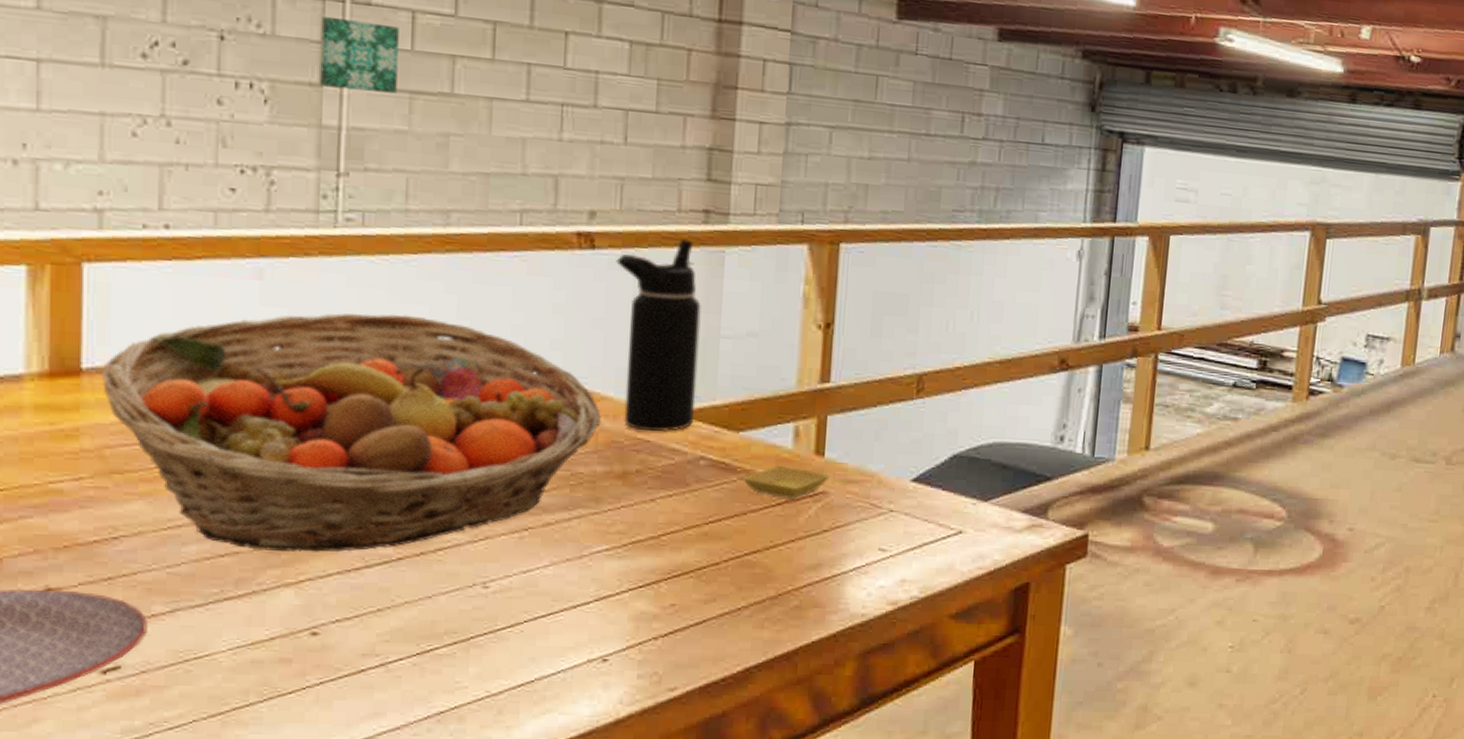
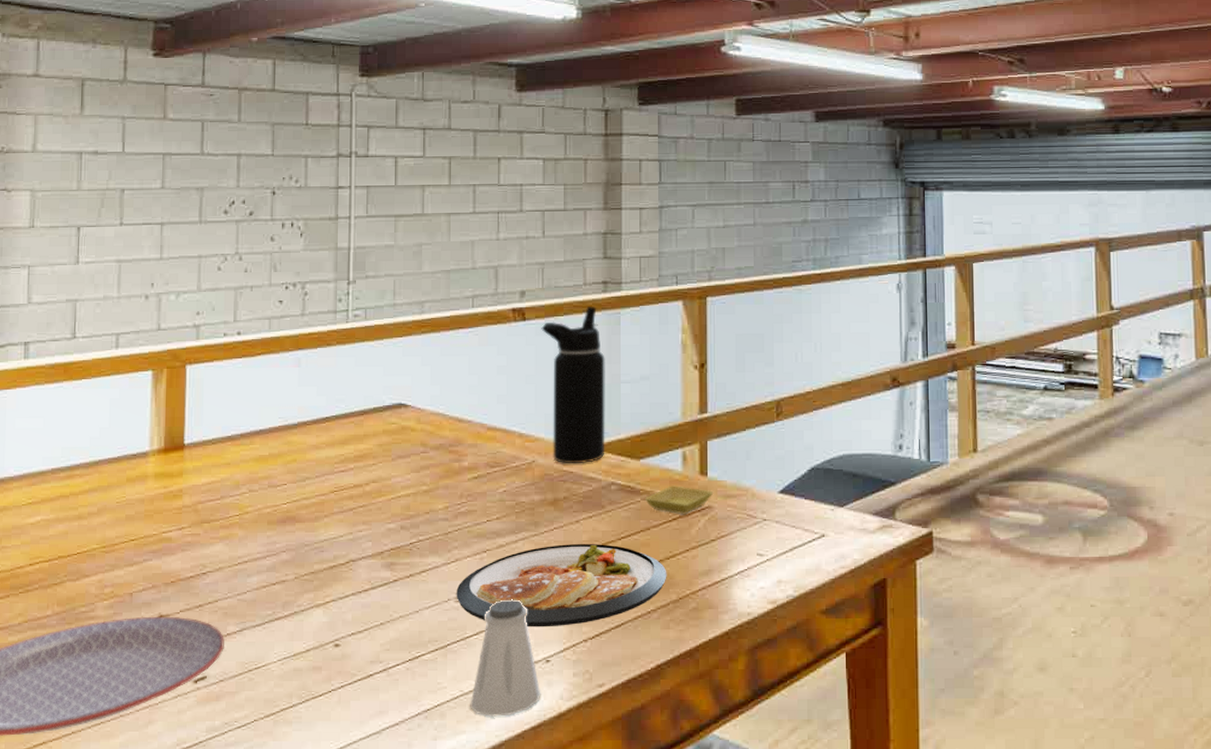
fruit basket: present [101,313,601,552] -> none [196,384,536,578]
wall art: present [320,15,399,94] -> none [336,168,387,219]
dish: none [484,526,765,622] -> present [456,544,667,628]
saltshaker: none [498,587,593,722] -> present [470,599,540,717]

